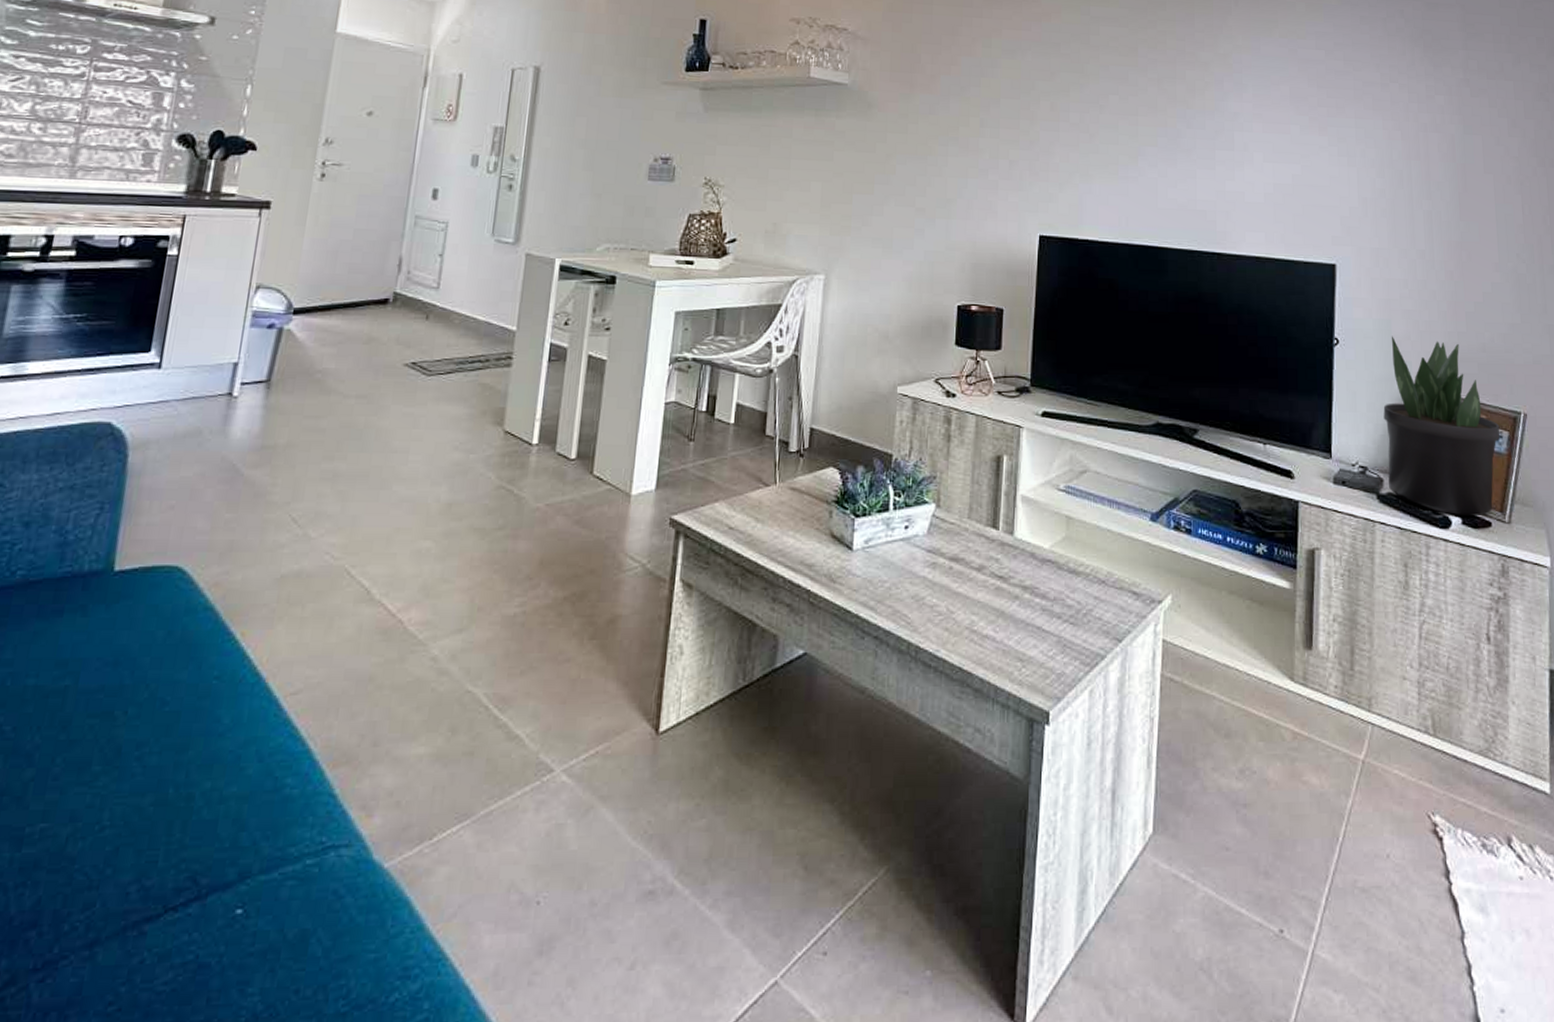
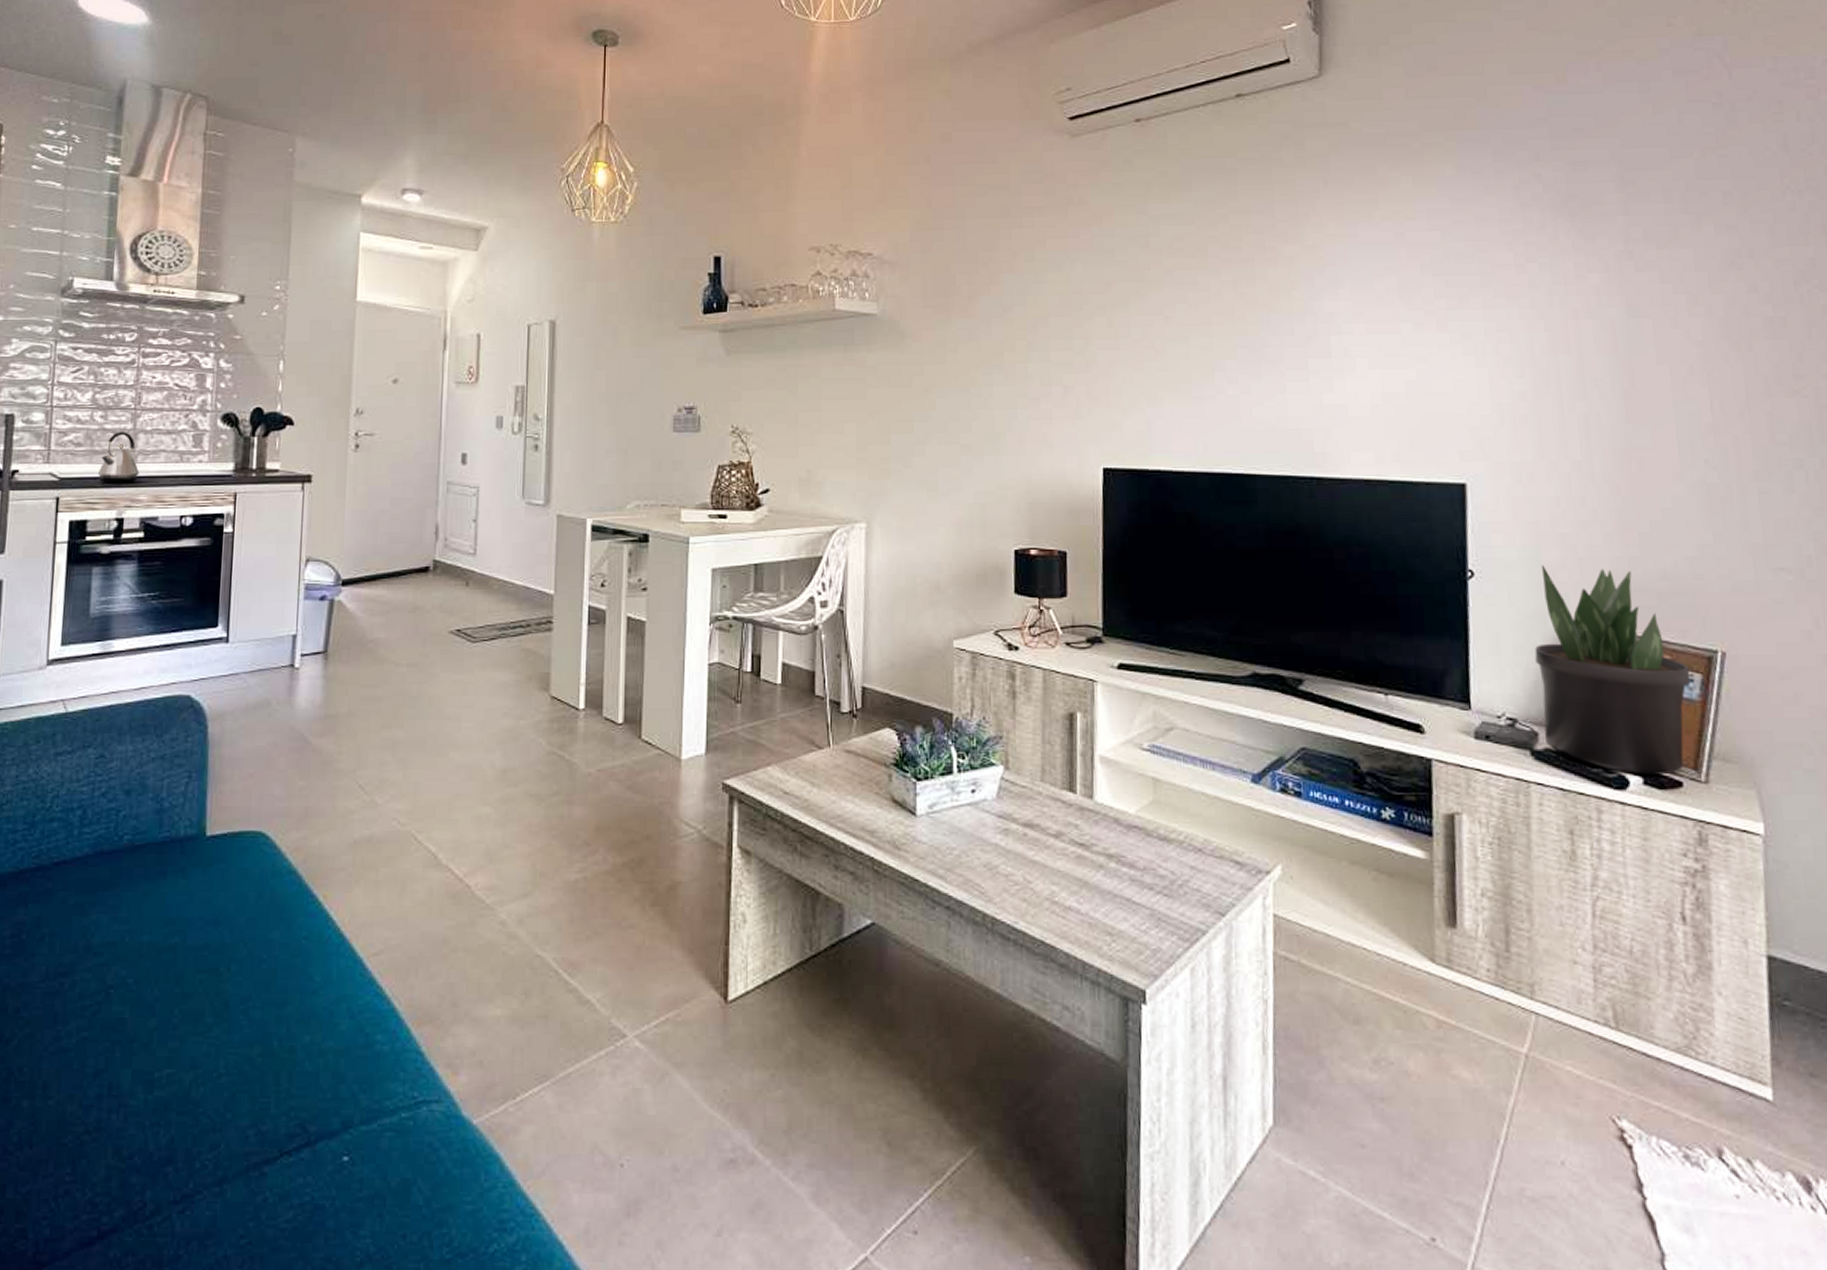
kettle: none [28,145,78,200] -> present [97,432,139,484]

